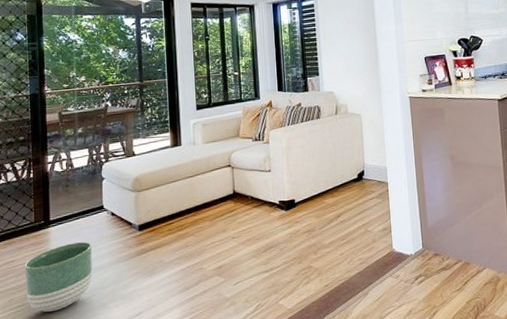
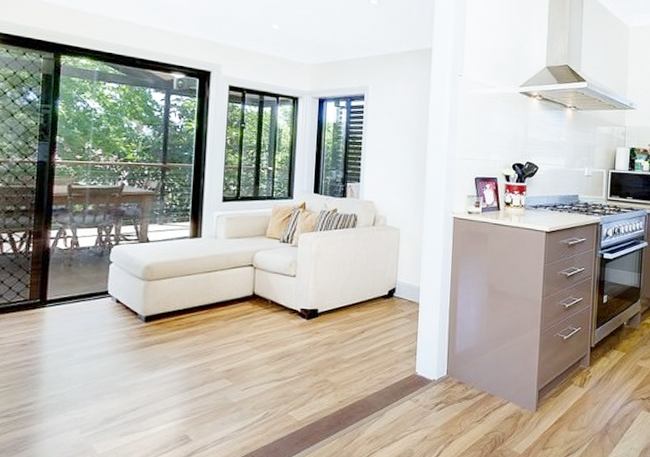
planter: present [24,241,93,312] -> none [12,326,91,396]

